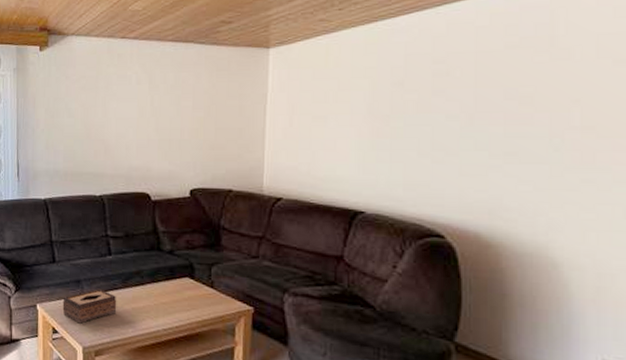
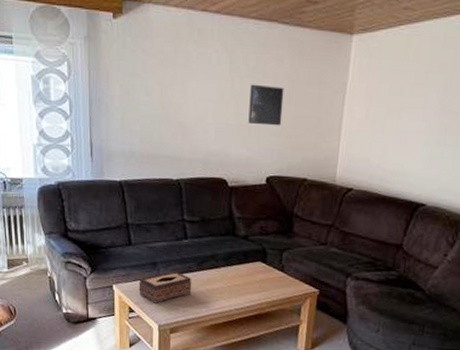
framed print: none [169,100,204,139] -> present [248,84,284,126]

